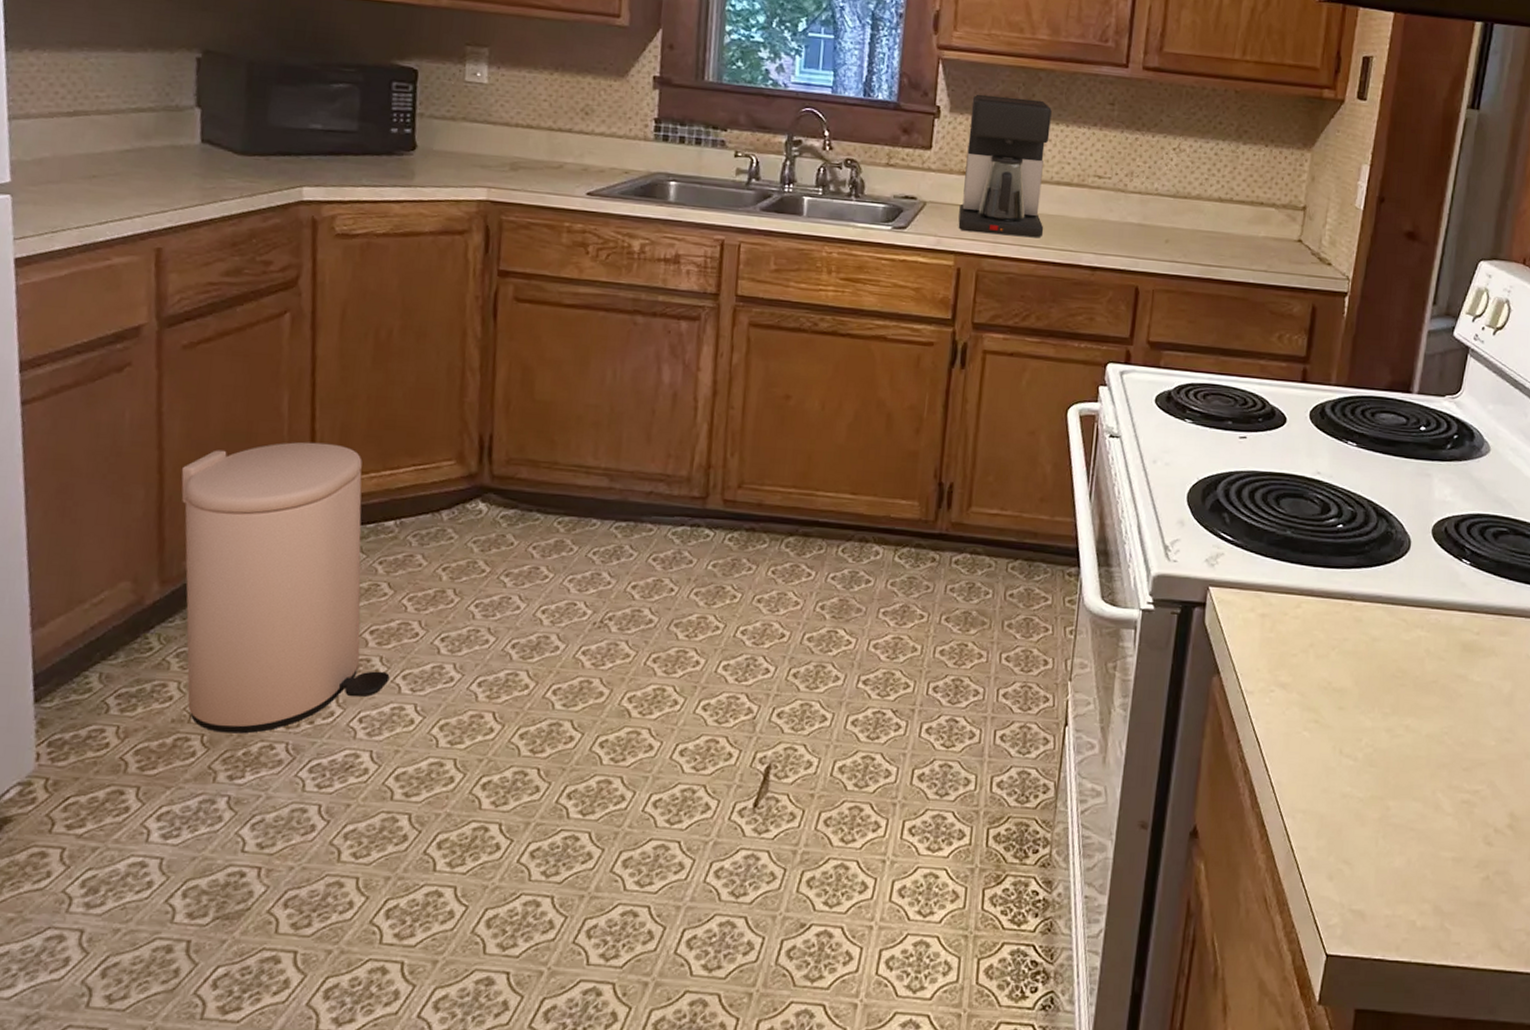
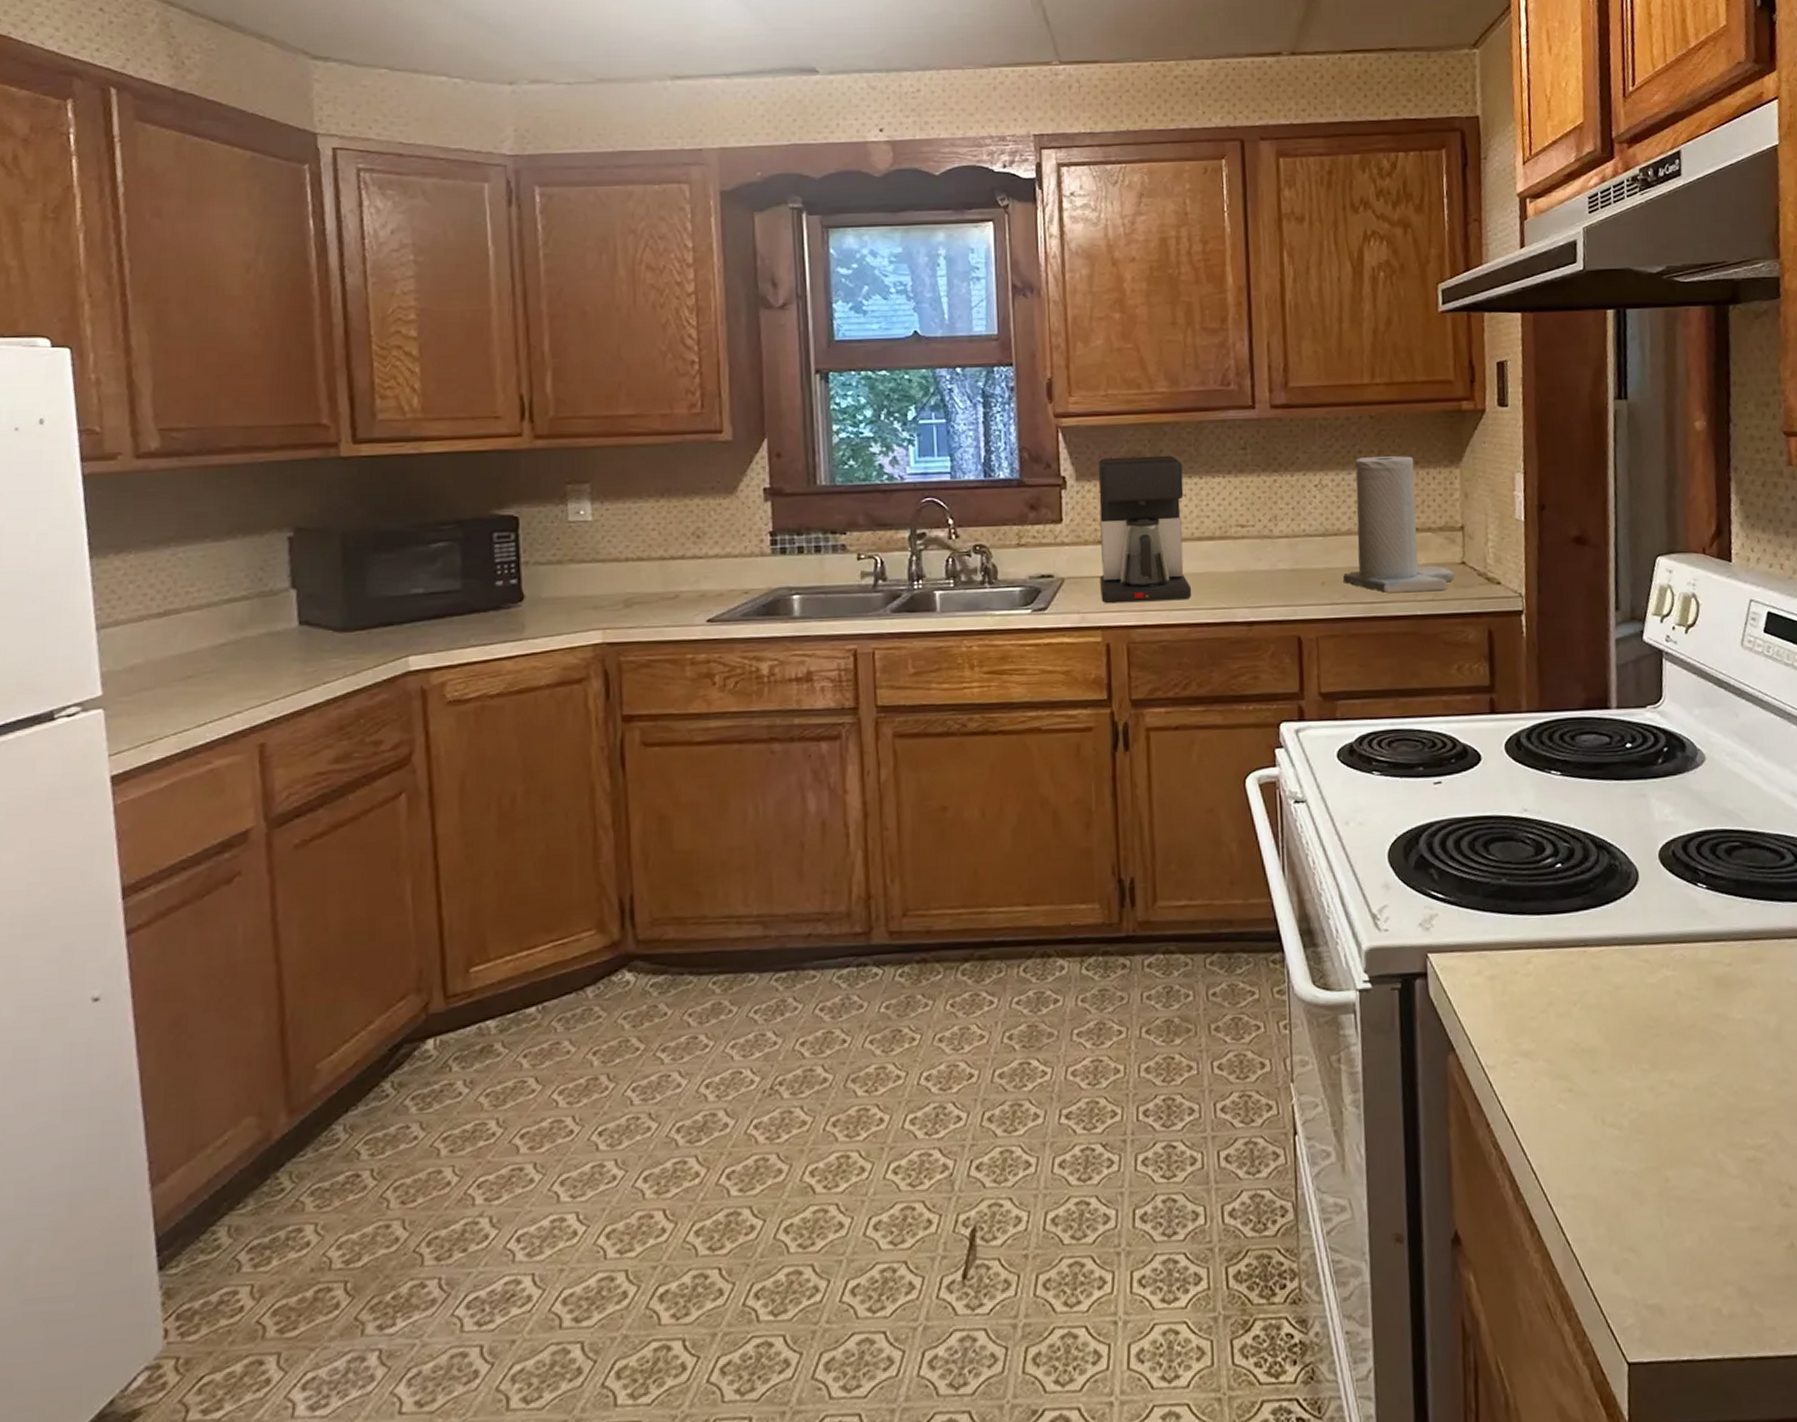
pedal bin: present [181,442,390,734] -> none [302,930,546,1276]
paper towel: none [1185,129,1291,263] -> present [1342,456,1455,593]

